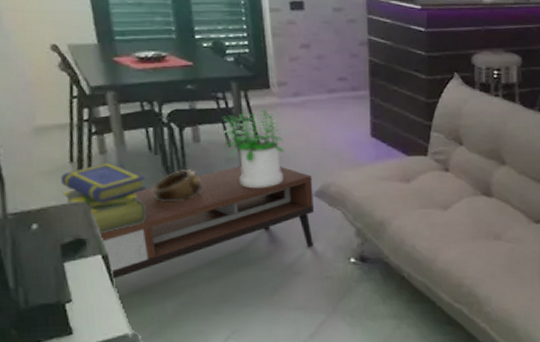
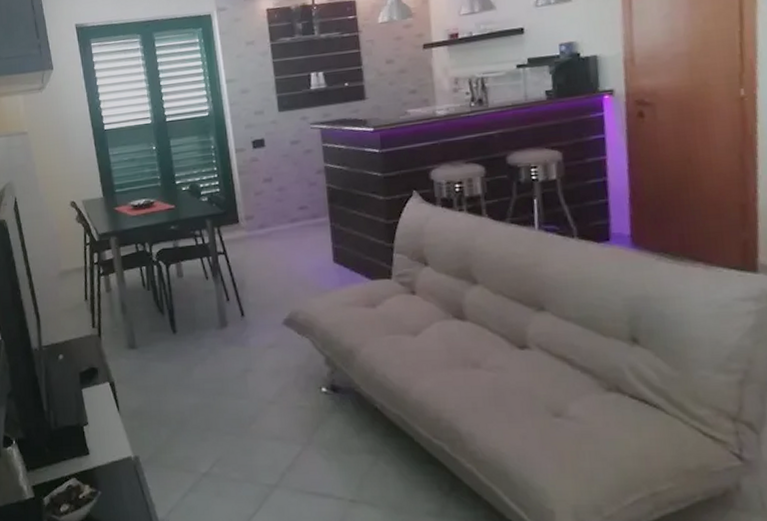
stack of books: present [61,162,147,234] -> none [79,299,143,363]
coffee table: present [99,165,315,281] -> none [107,296,286,406]
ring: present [153,168,202,202] -> none [147,302,186,334]
potted plant: present [222,109,285,187] -> none [200,242,255,318]

